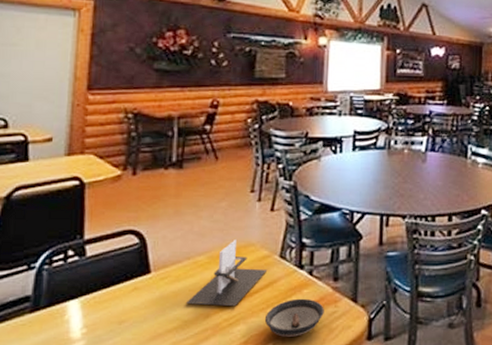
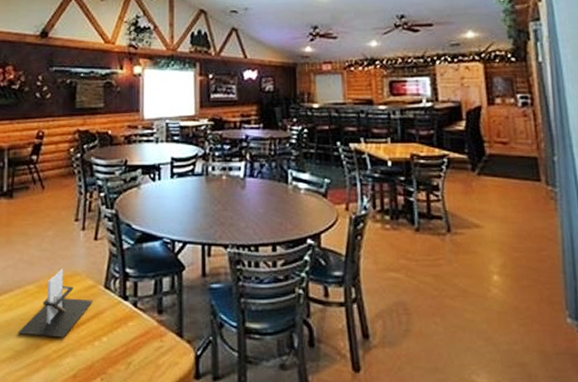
saucer: present [264,298,324,337] -> none [92,331,150,372]

